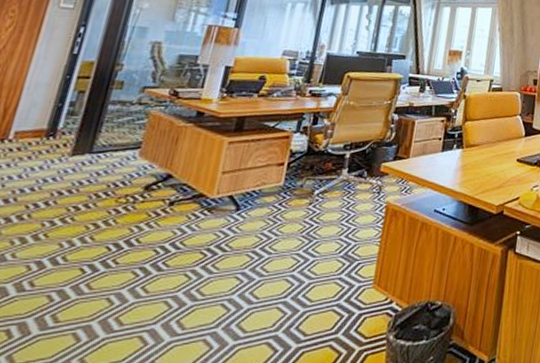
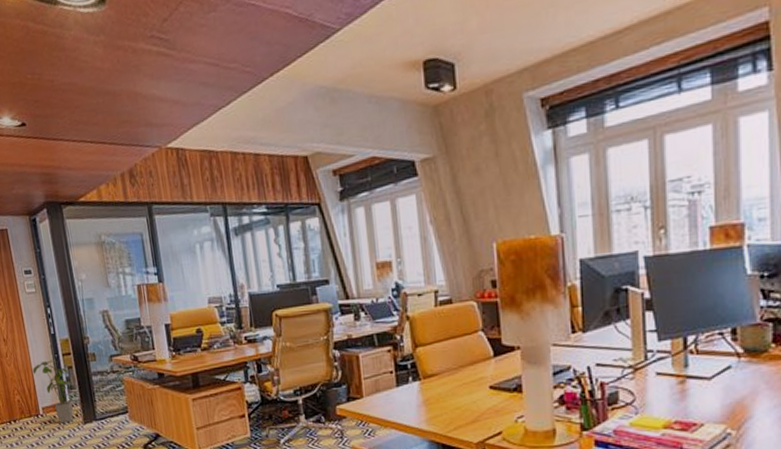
house plant: none [22,80,76,153] -> present [32,360,74,423]

